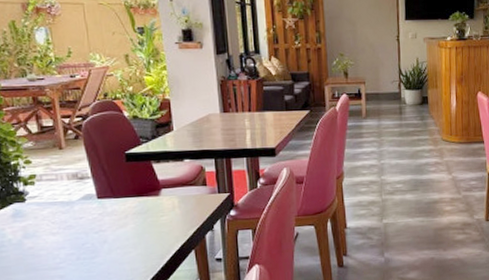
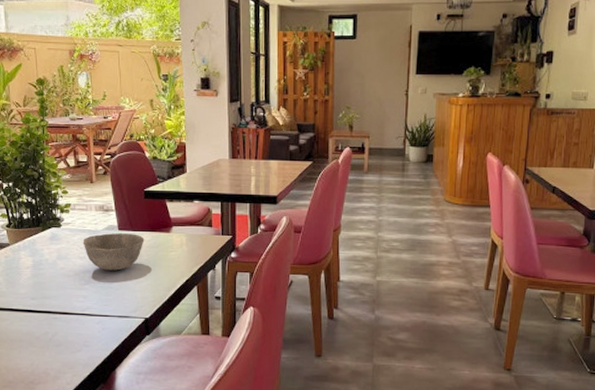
bowl: none [54,201,130,245] -> present [83,232,145,271]

